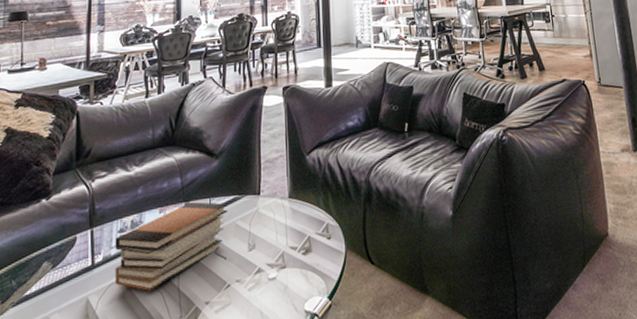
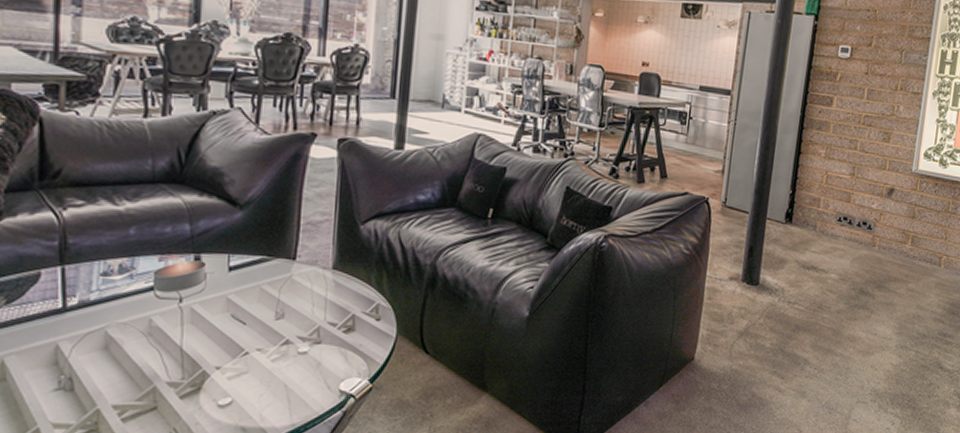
book stack: present [114,201,227,291] -> none [95,254,251,346]

